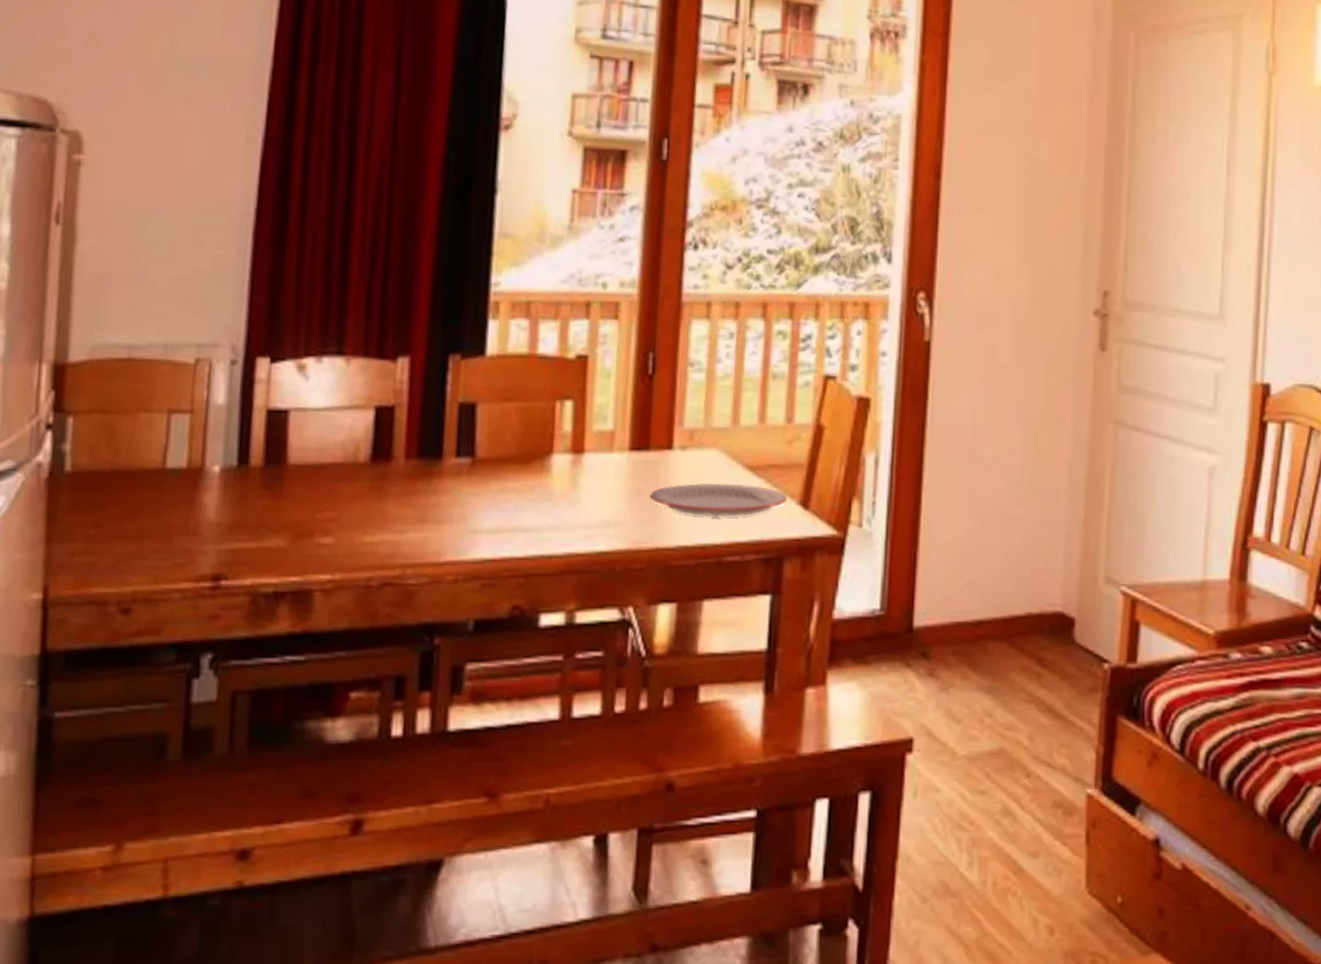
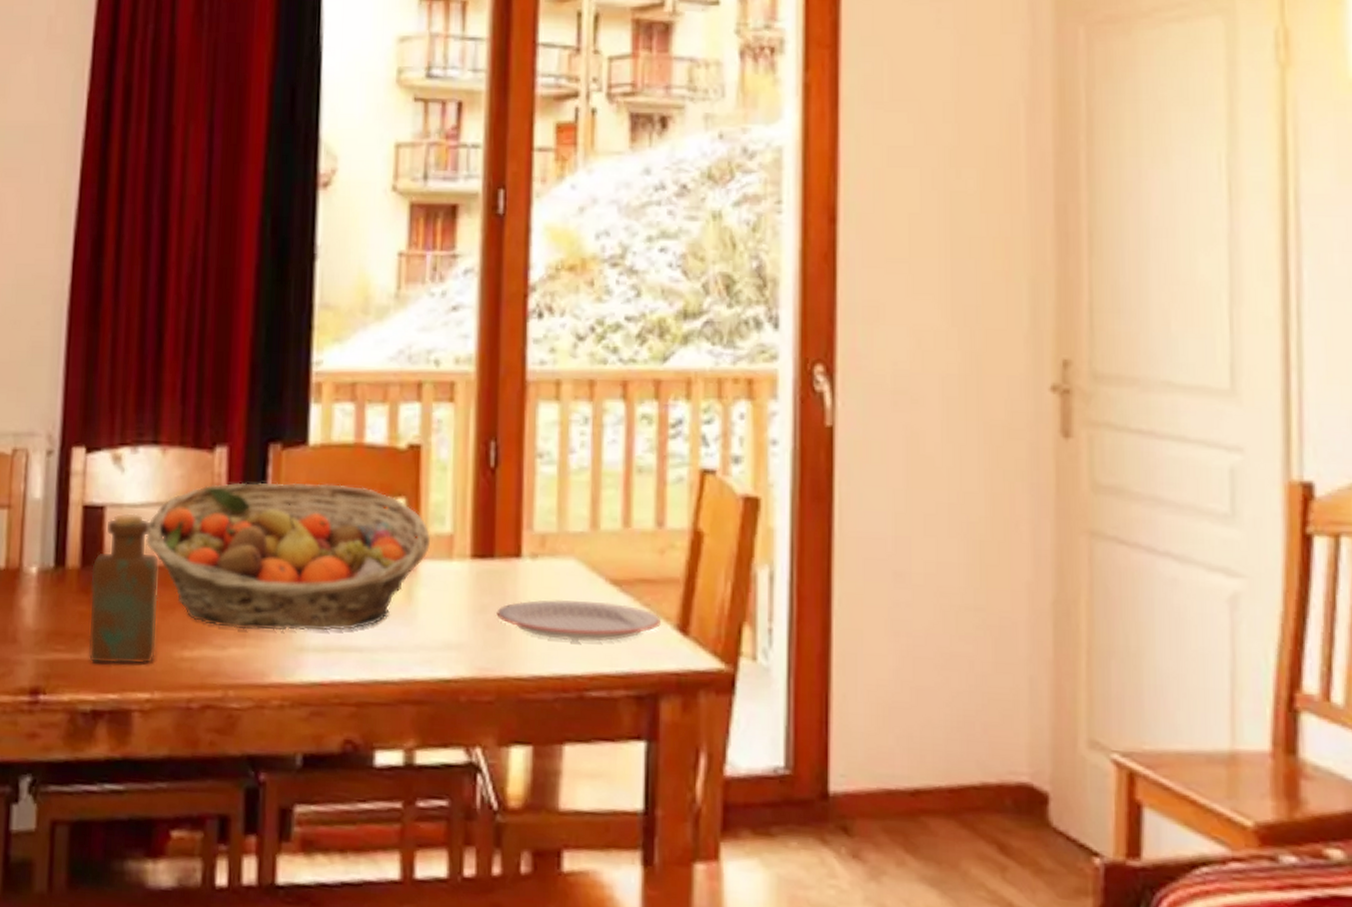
bottle: none [270,416,343,551] -> present [88,513,160,665]
fruit basket: none [329,388,594,516] -> present [146,482,430,631]

